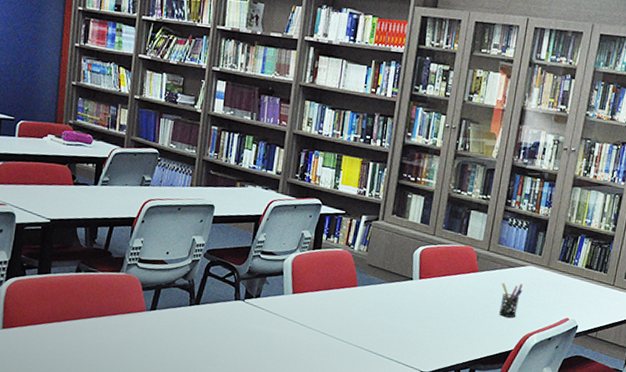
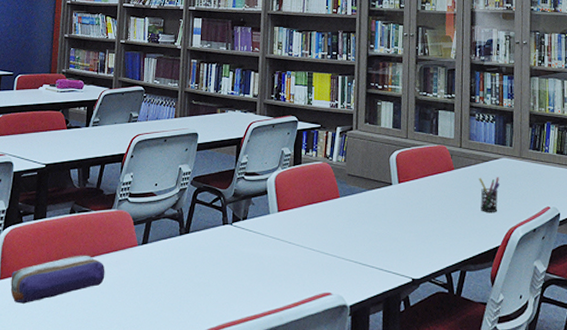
pencil case: none [13,313,112,354] -> present [10,255,105,304]

